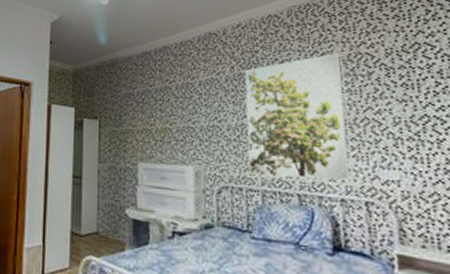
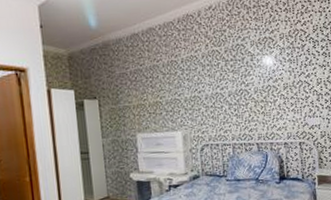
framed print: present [244,54,351,181] -> none [216,31,290,133]

